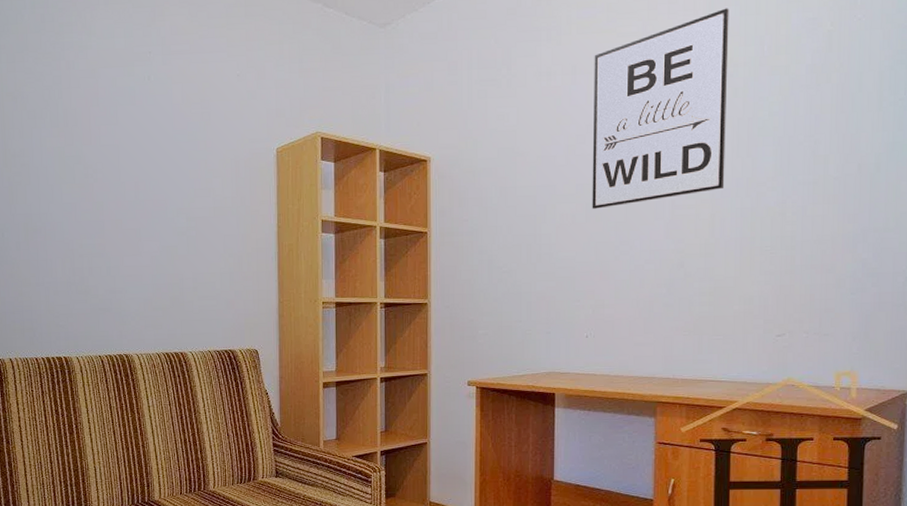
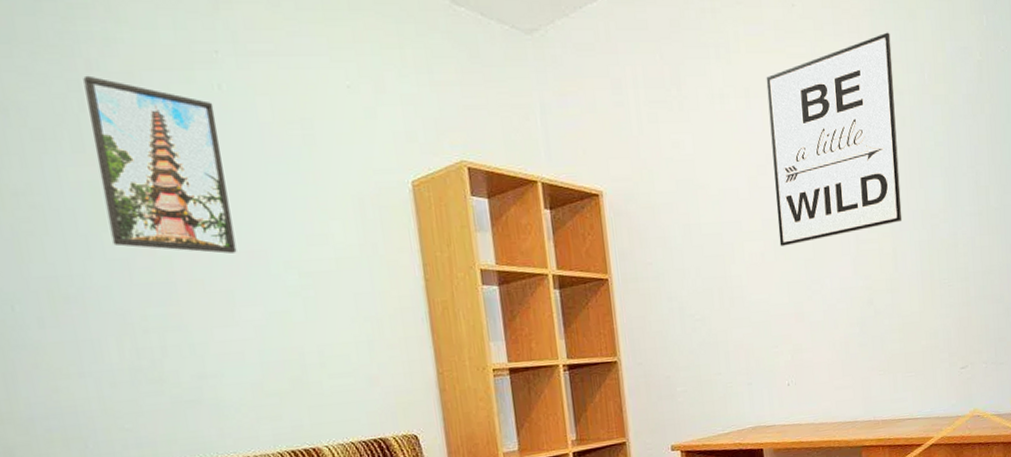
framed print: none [64,72,146,201] -> present [83,75,237,254]

